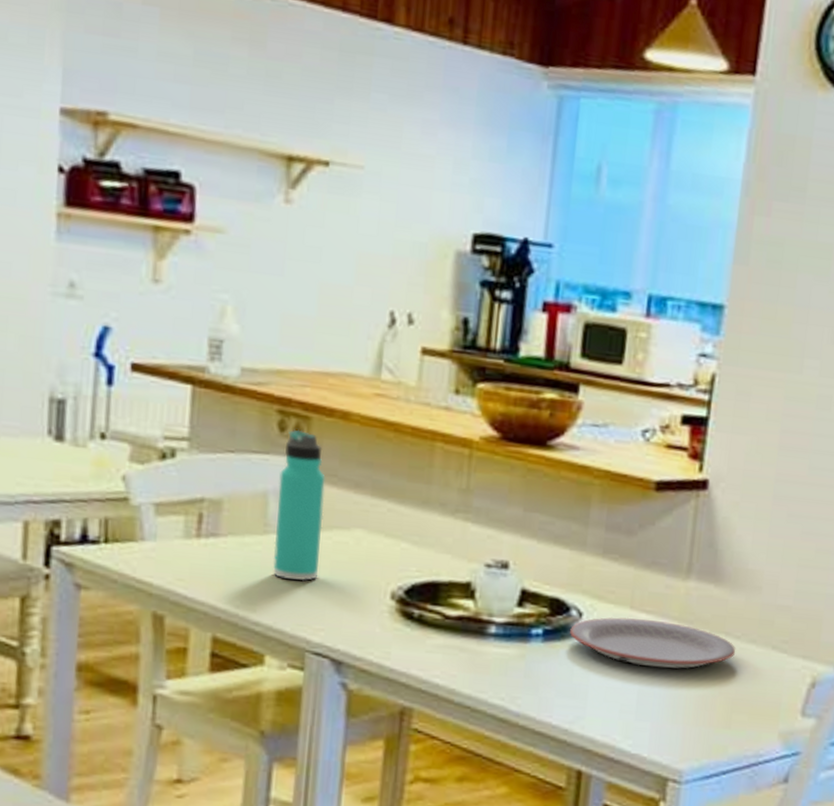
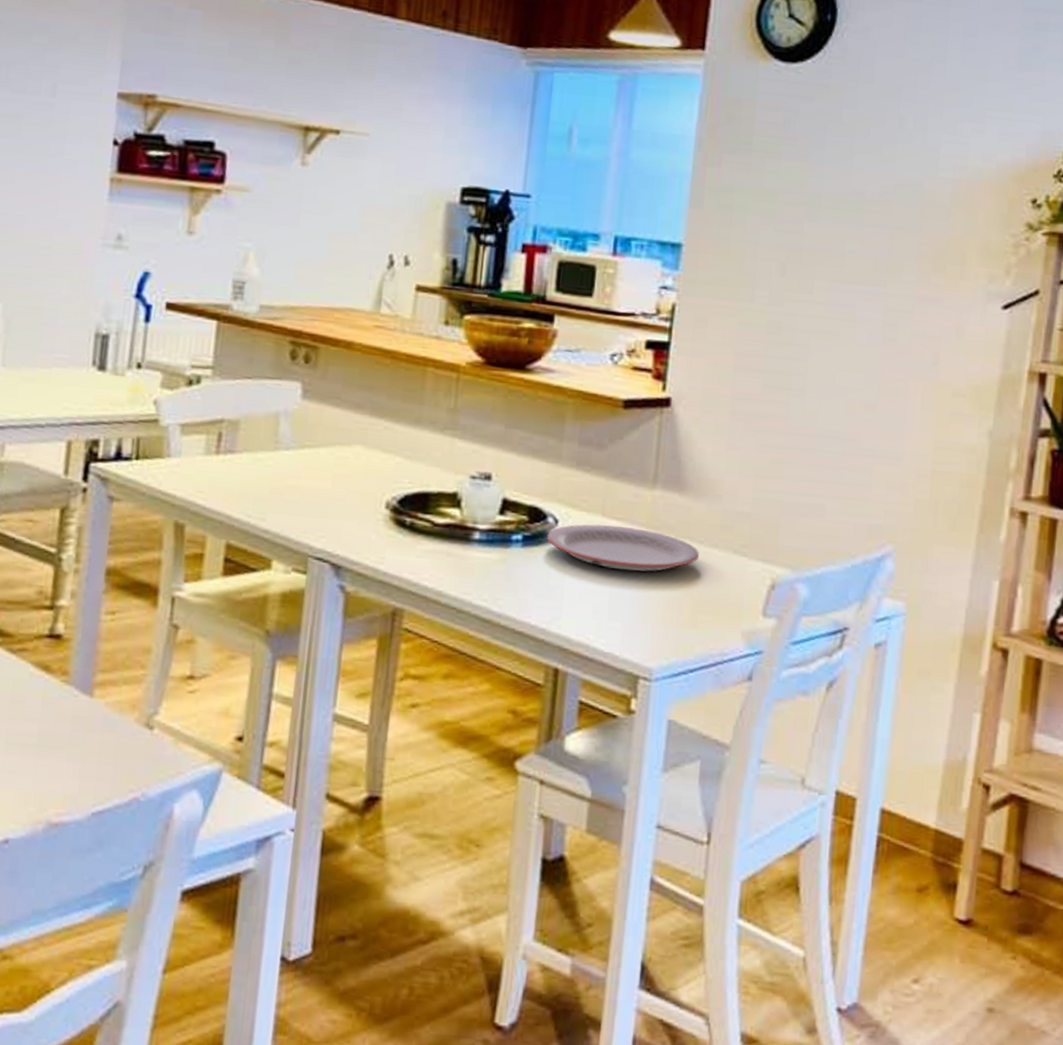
thermos bottle: present [273,429,326,582] -> none [282,357,330,493]

